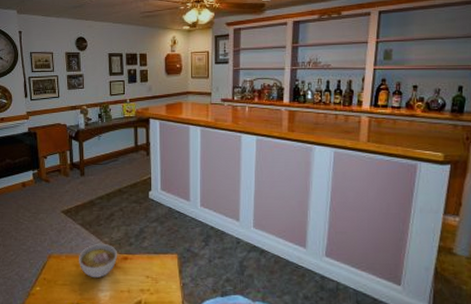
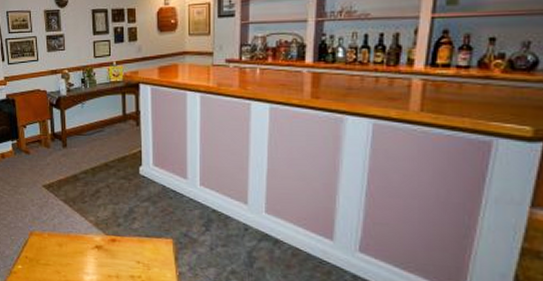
bowl: present [79,244,117,278] -> none [62,223,104,260]

